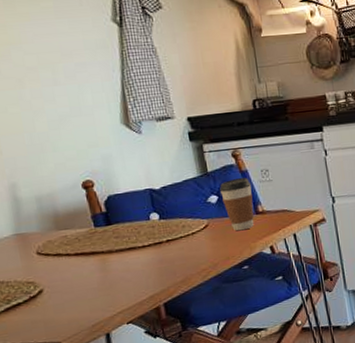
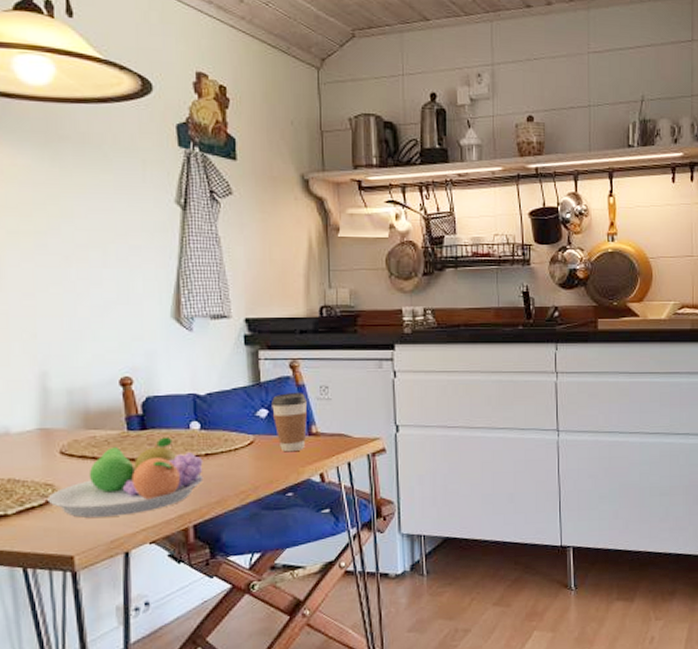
fruit bowl: none [31,229,168,308] -> present [47,437,204,518]

